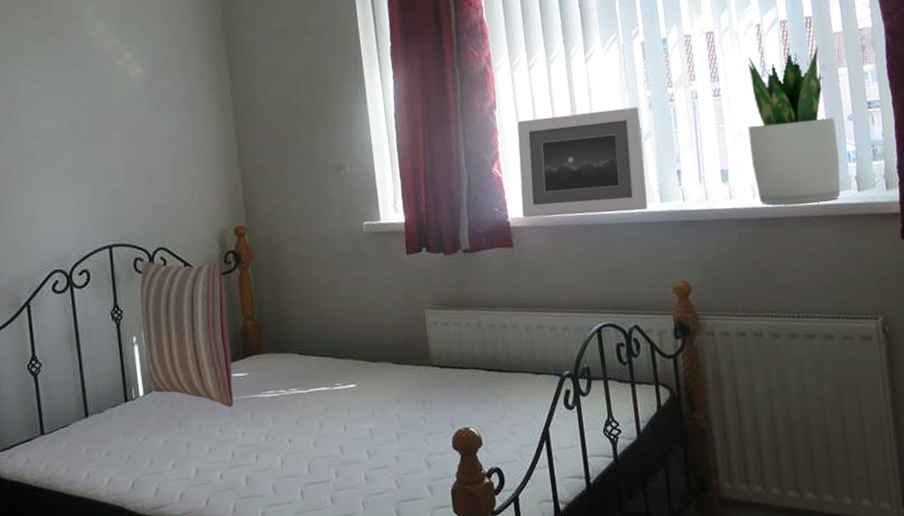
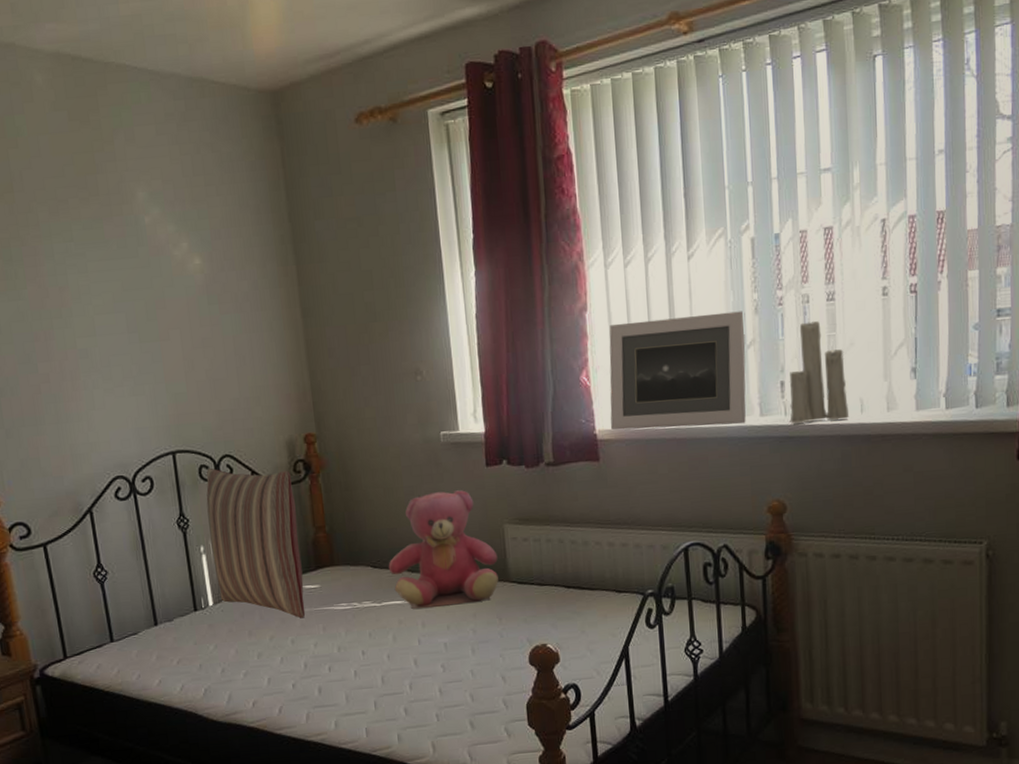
teddy bear: none [314,276,421,396] -> present [388,489,499,610]
candle: none [685,103,743,210] -> present [789,307,850,425]
planter: present [748,46,841,205] -> none [862,245,960,422]

